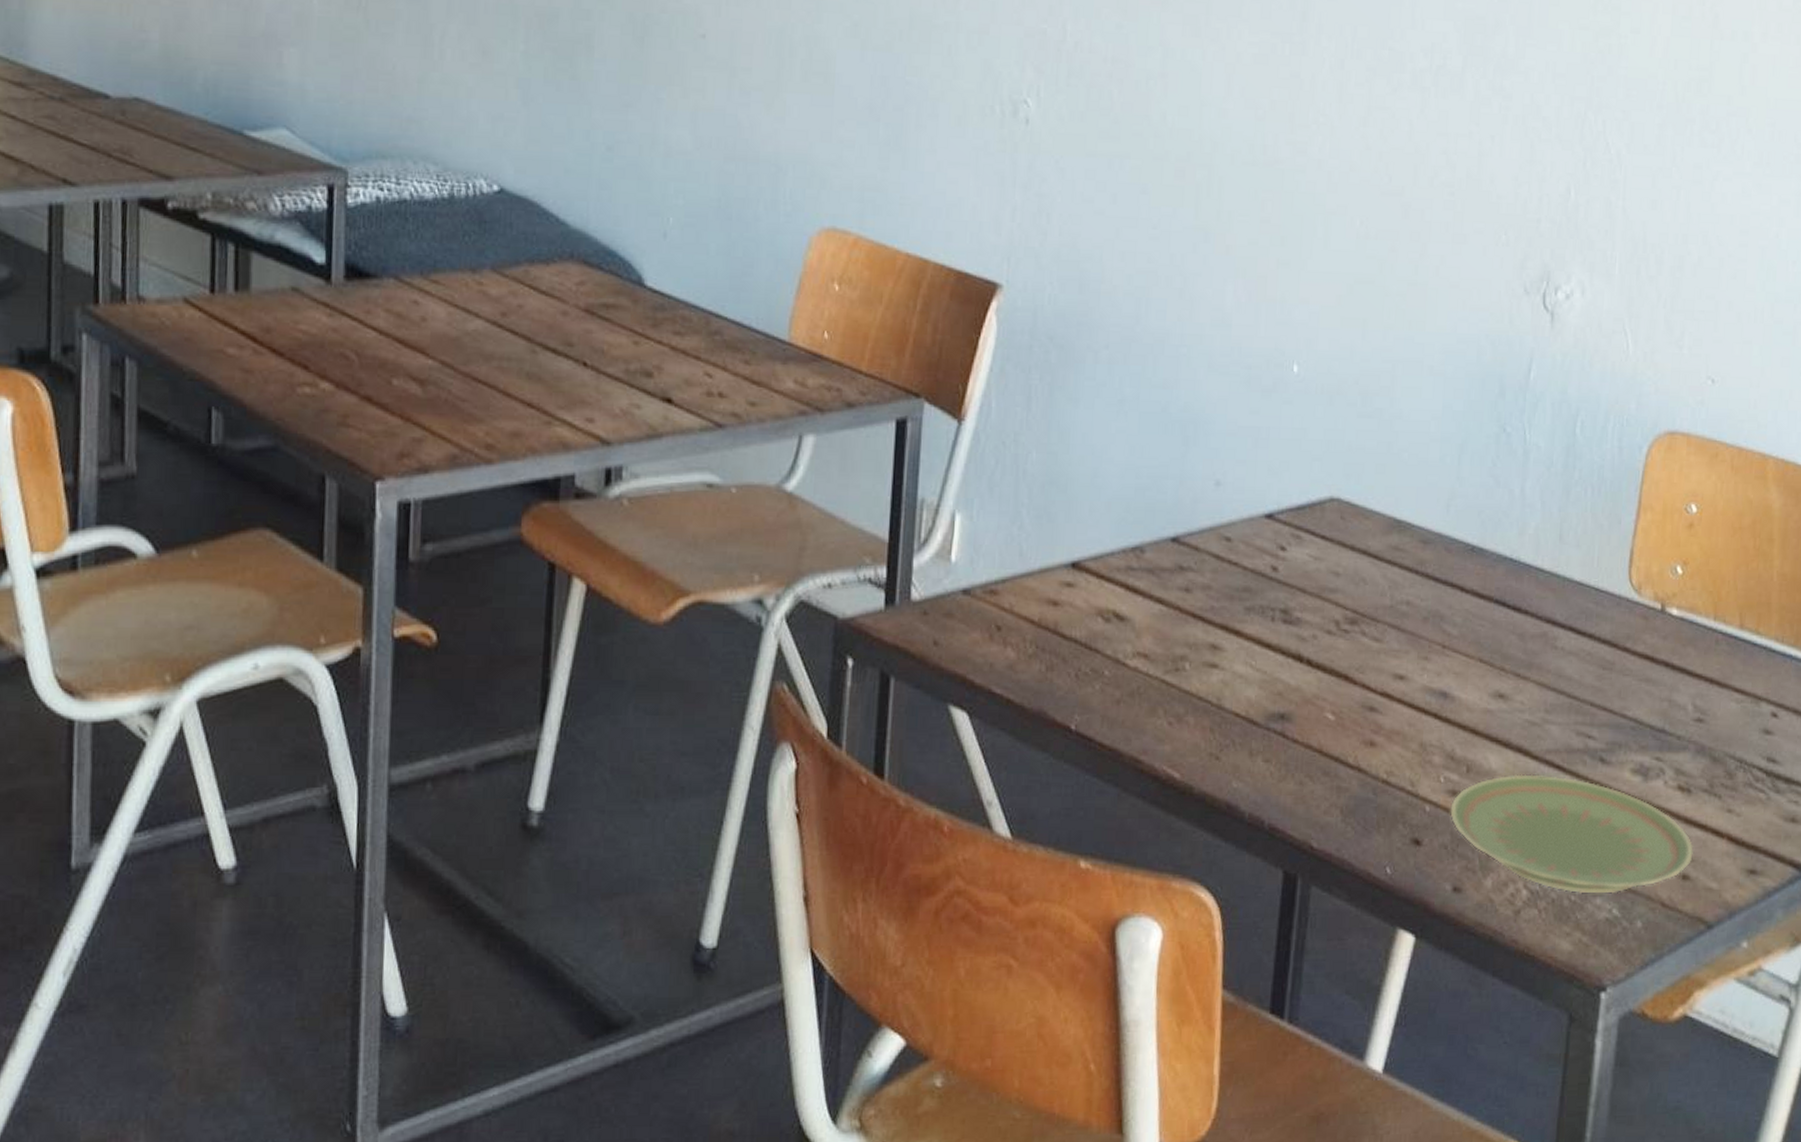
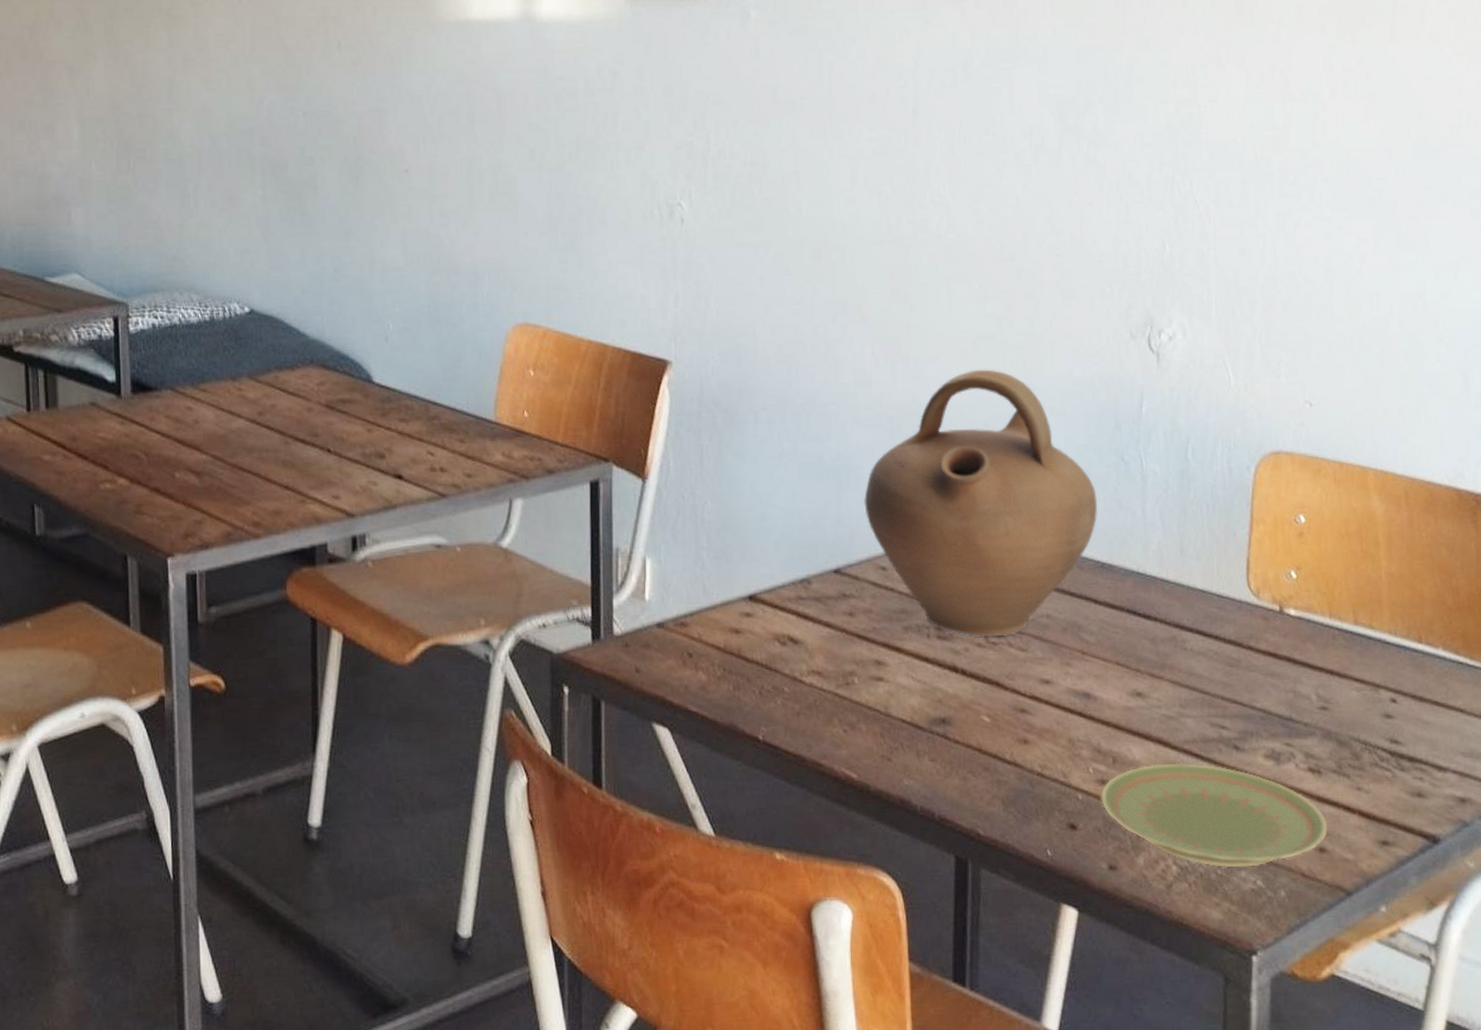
jug: none [1211,317,1474,624] -> present [863,369,1098,637]

